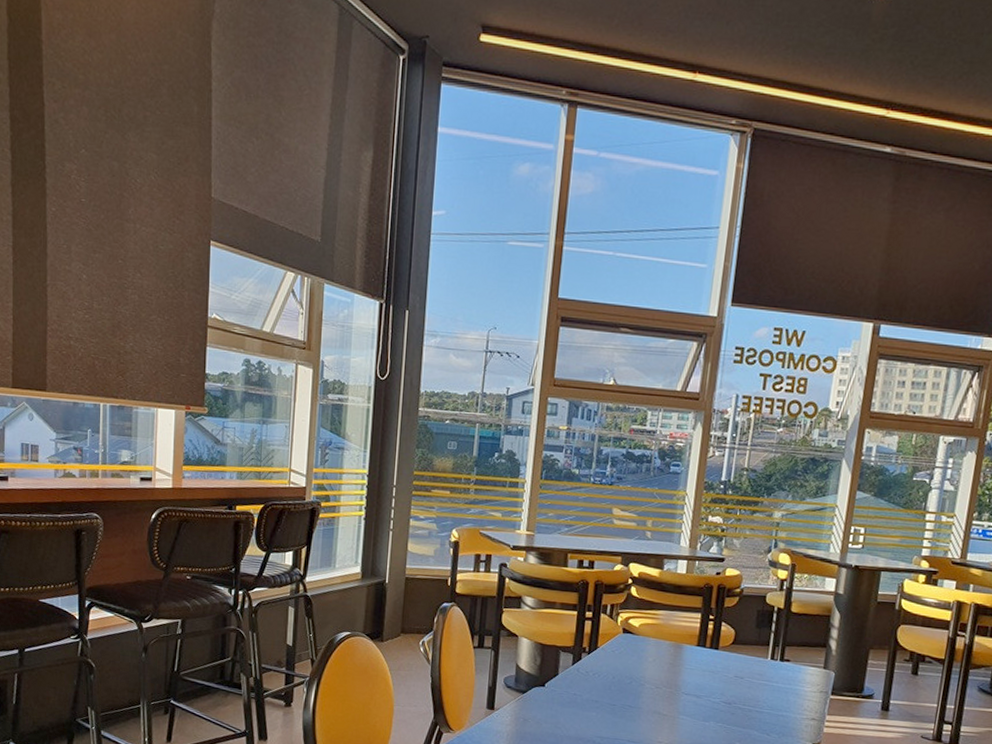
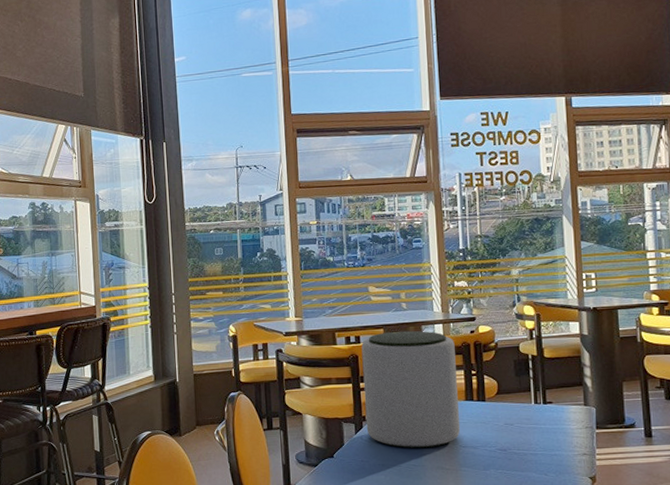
plant pot: none [585,561,697,691] -> present [361,330,460,449]

